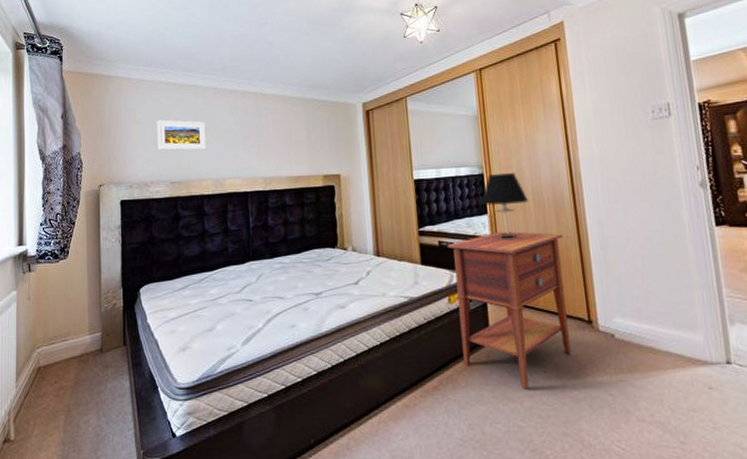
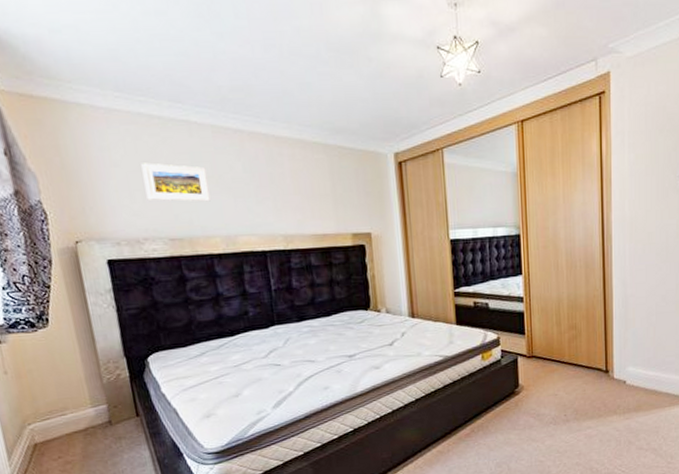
nightstand: present [447,231,571,389] -> none [482,291,591,431]
table lamp: present [480,173,529,241] -> none [516,234,563,300]

